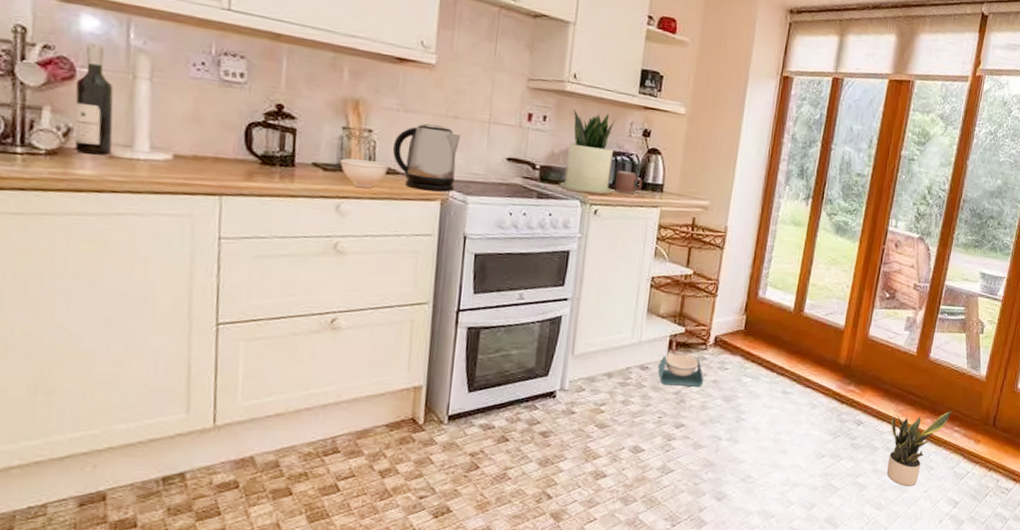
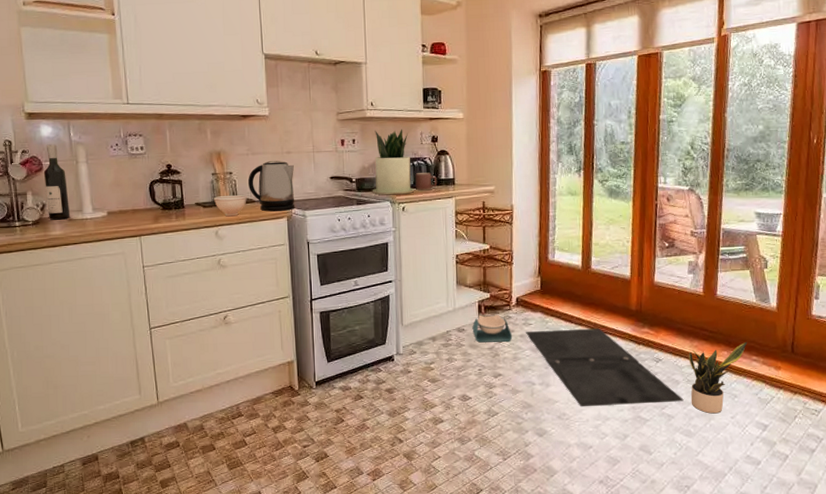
door mat: none [719,377,880,471] -> present [525,328,684,406]

